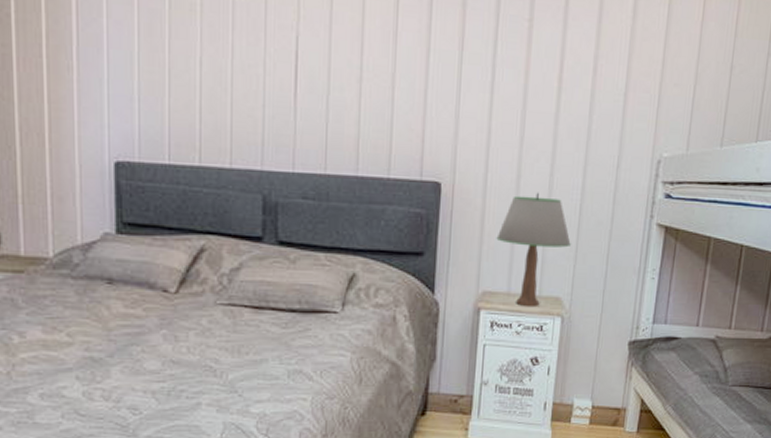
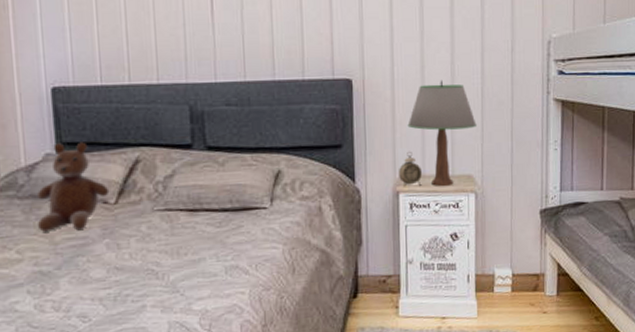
teddy bear: none [90,222,171,317] -> present [36,142,110,232]
alarm clock: none [481,265,508,304] -> present [398,151,423,187]

